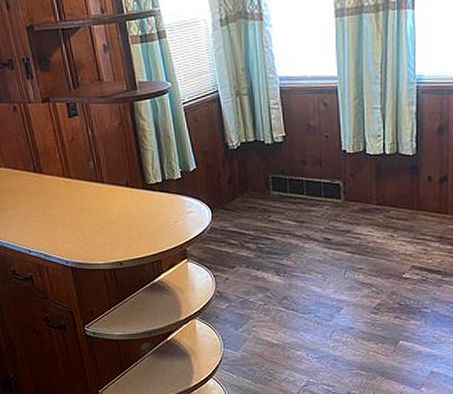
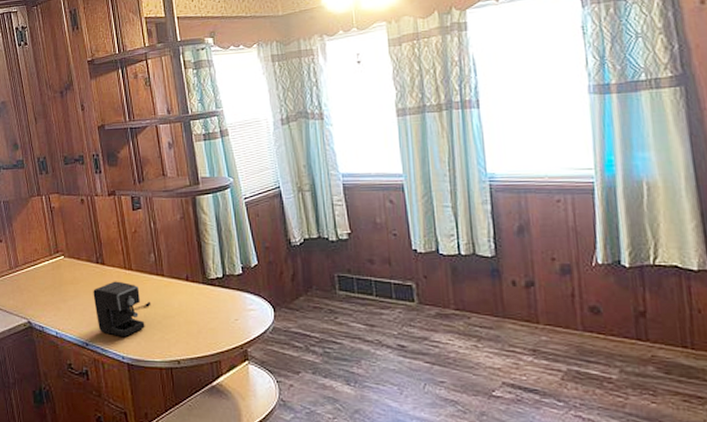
coffee maker: none [32,189,92,243] -> present [93,281,151,338]

